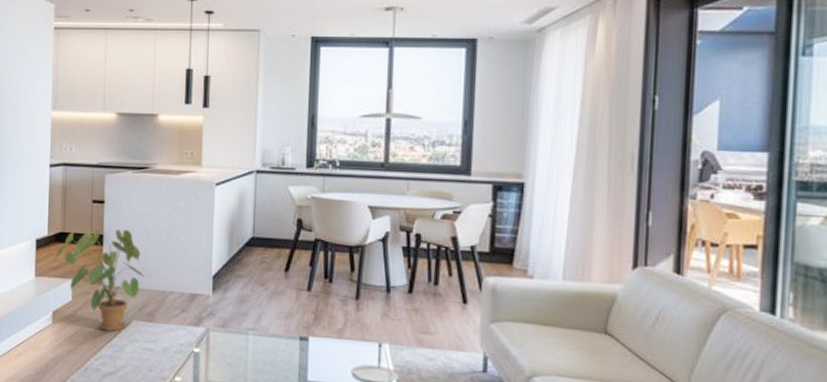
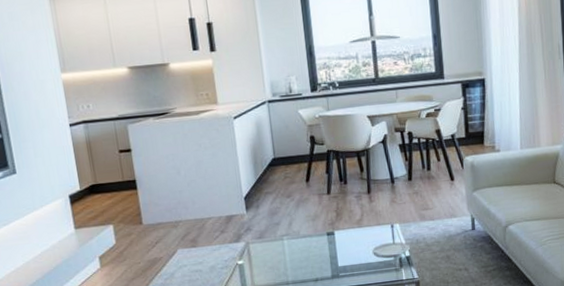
house plant: present [52,229,146,332] -> none [90,171,184,264]

